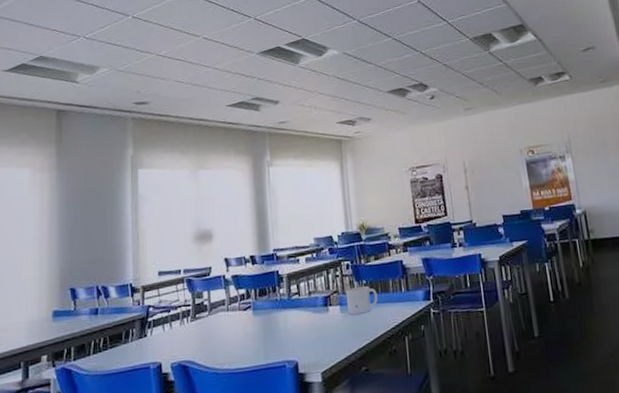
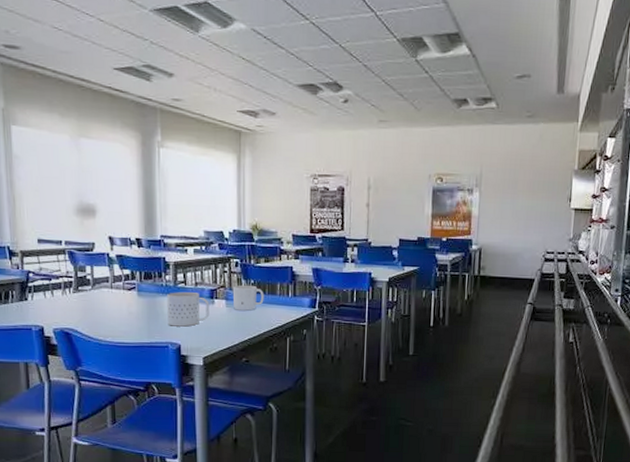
mug: none [282,302,325,343] -> present [167,292,210,327]

